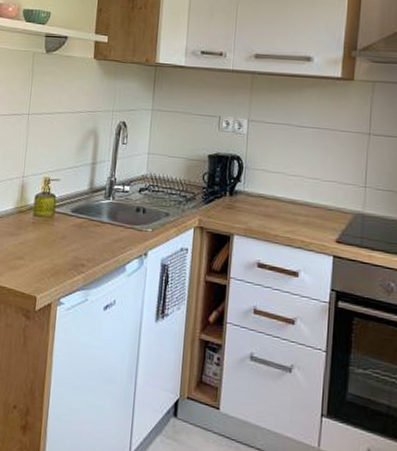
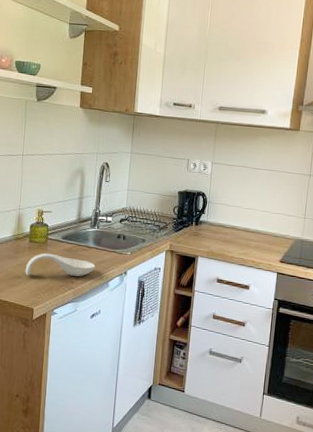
spoon rest: none [28,229,110,258] -> present [25,253,96,277]

